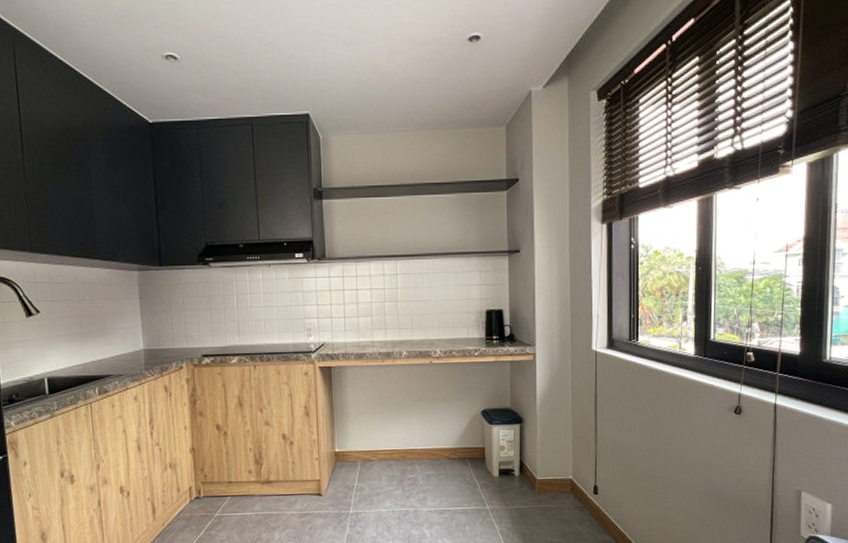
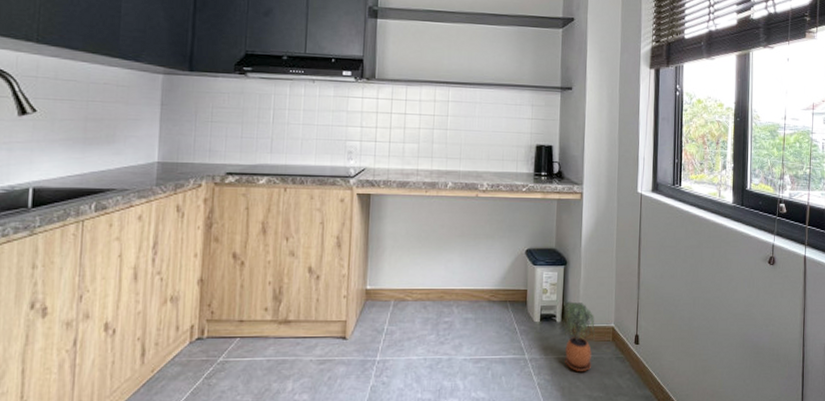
potted plant: none [521,456,553,520] -> present [563,301,595,371]

